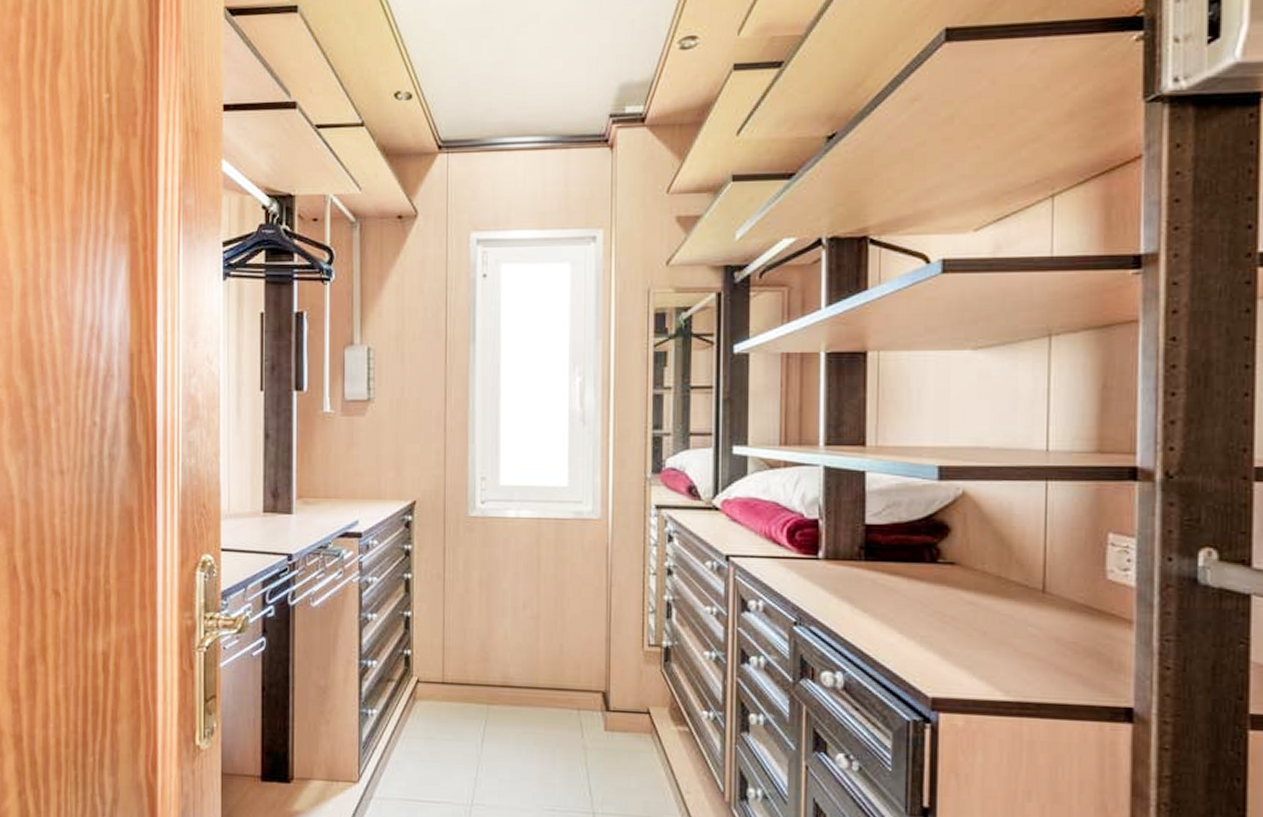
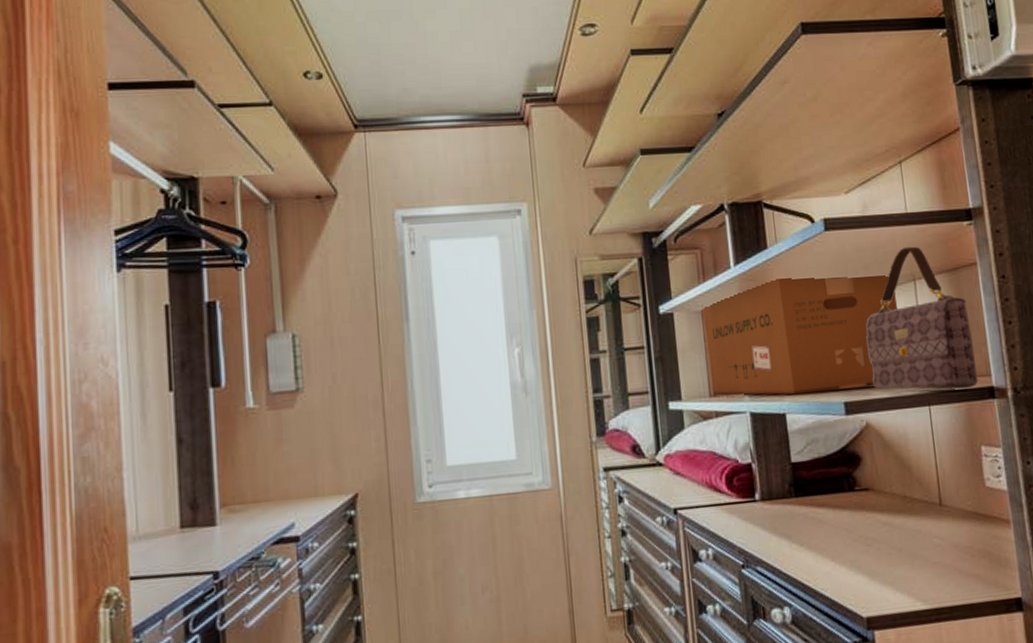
box: none [782,315,1024,453] -> present [702,264,898,396]
handbag: none [977,296,1117,466] -> present [865,246,978,391]

